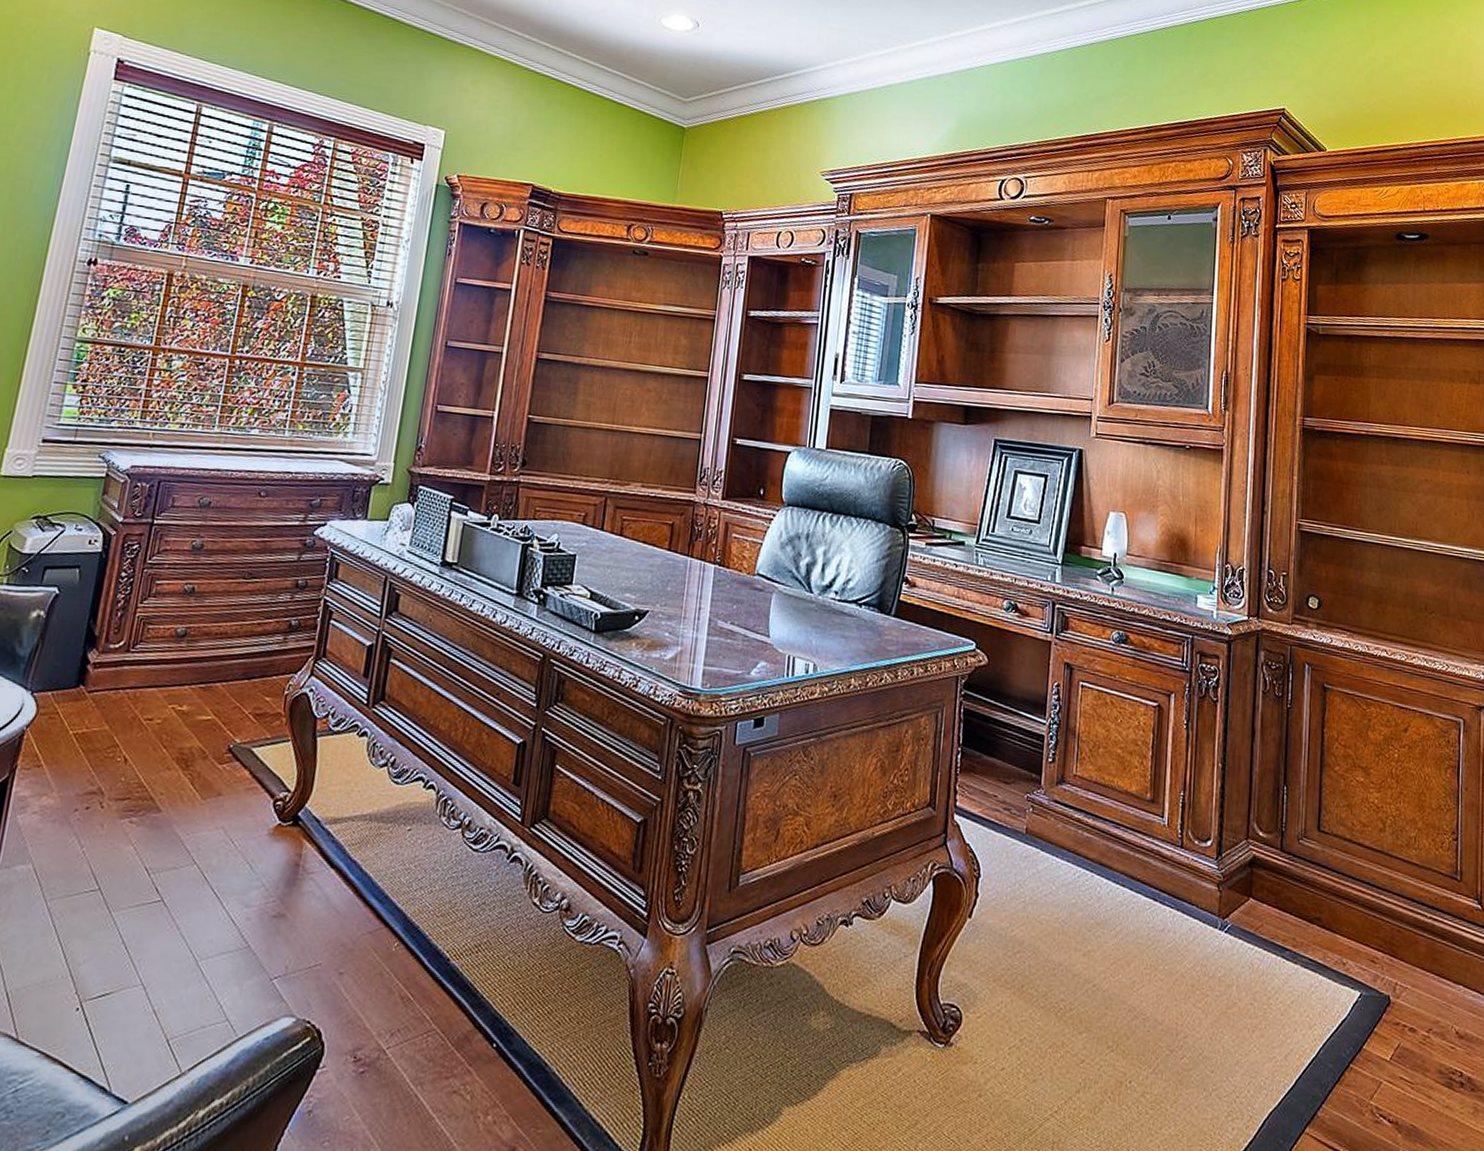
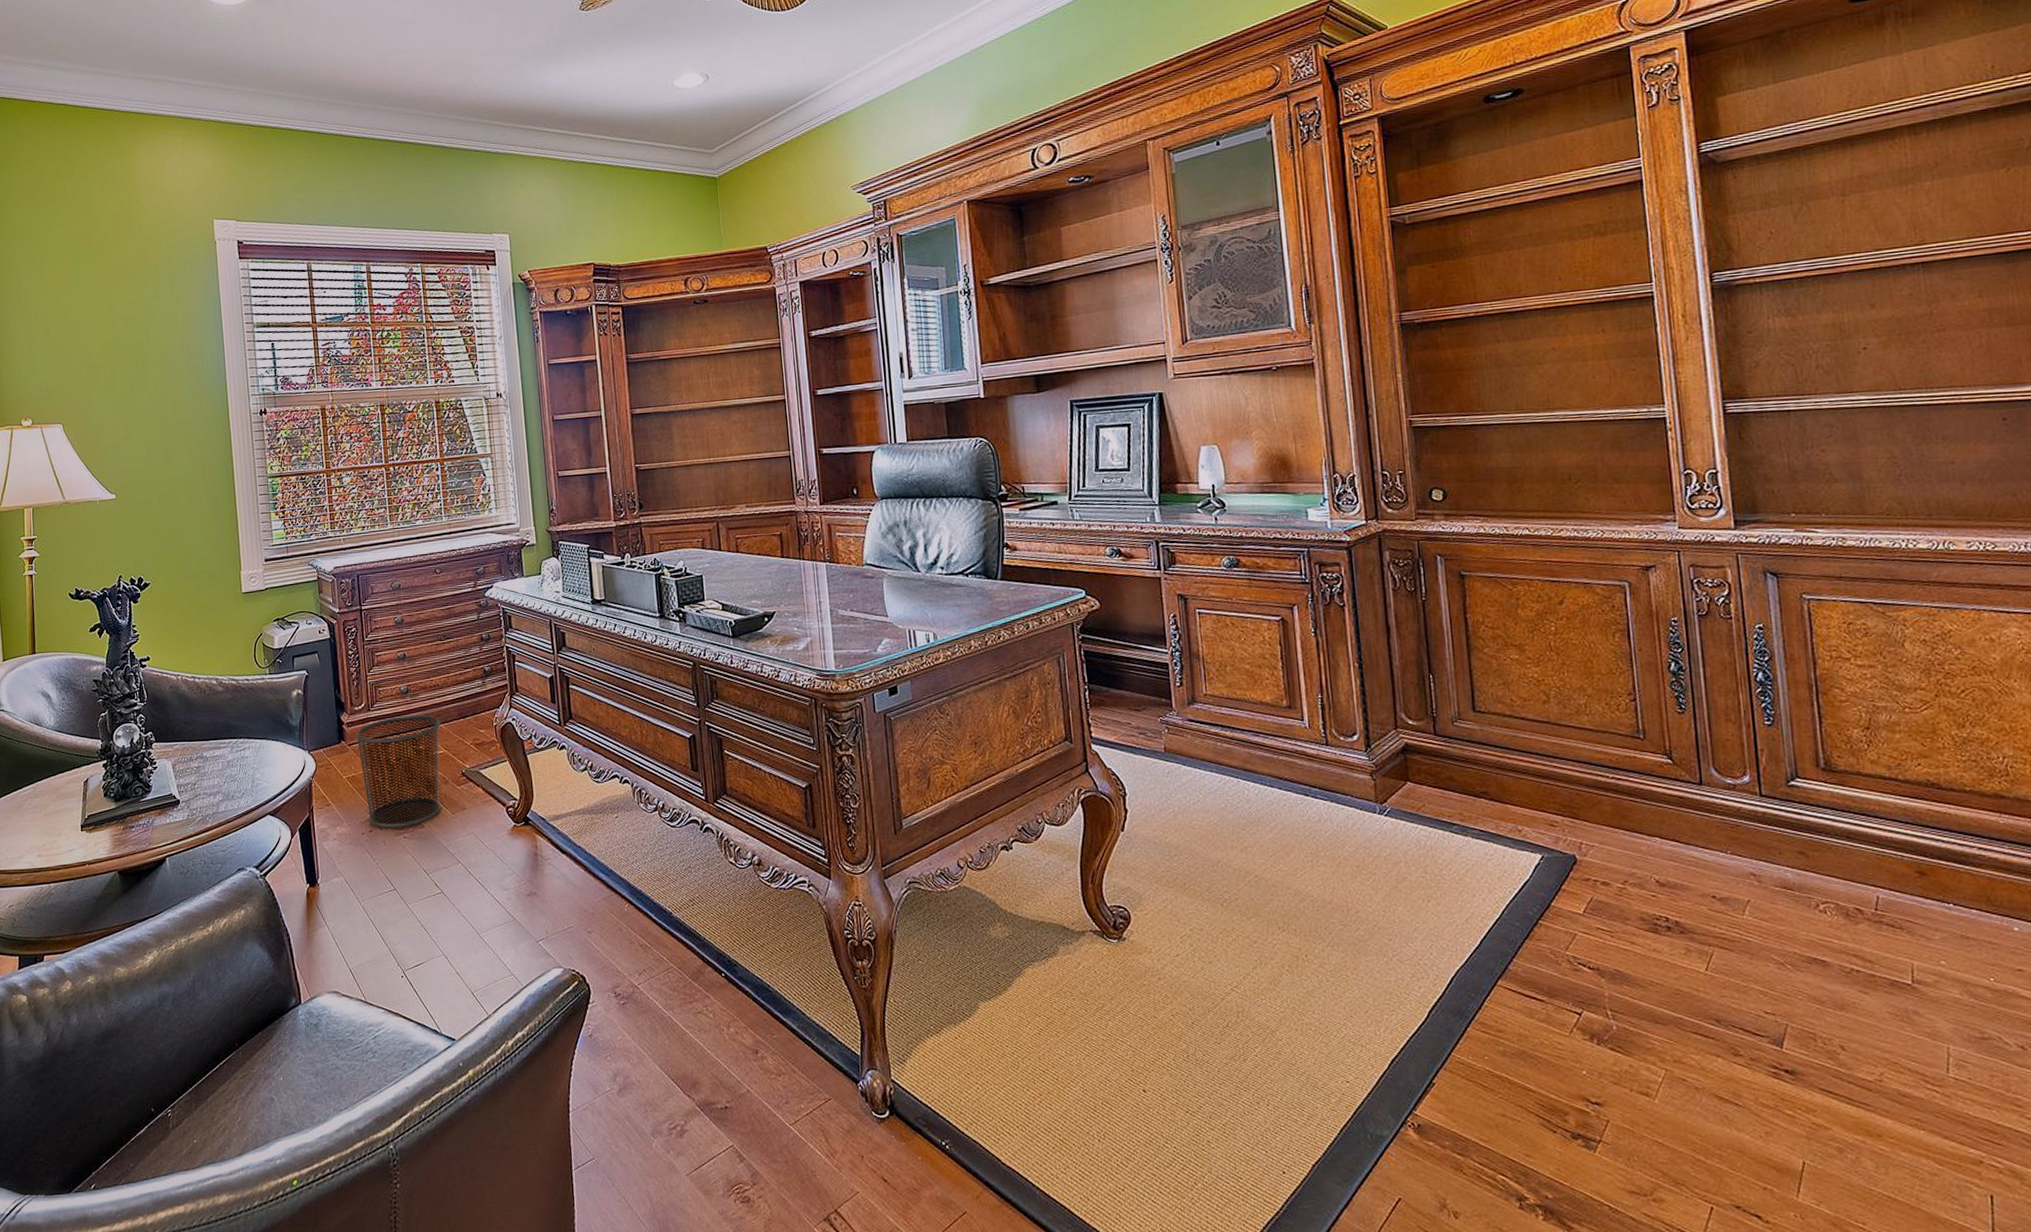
waste bin: none [89,664,218,809] -> present [355,714,441,829]

